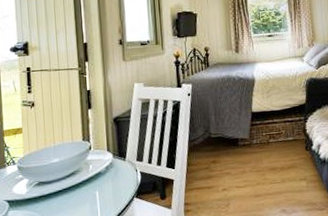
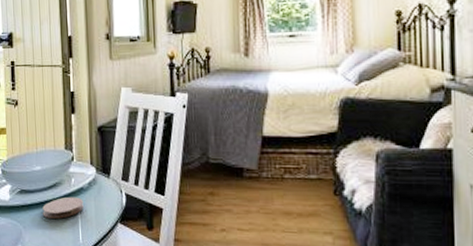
coaster: none [61,181,102,204] -> present [42,196,84,219]

